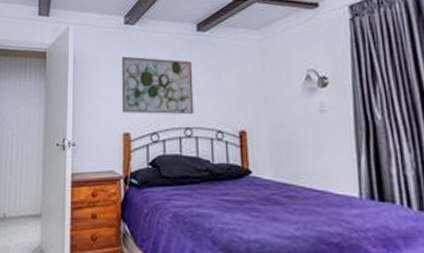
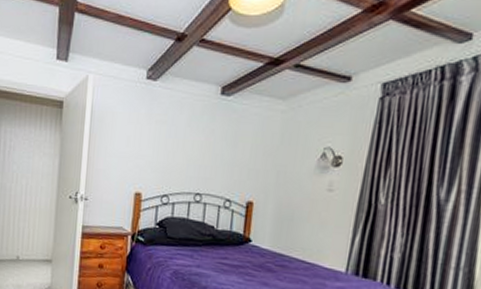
wall art: present [121,56,194,115] -> none [136,114,212,181]

